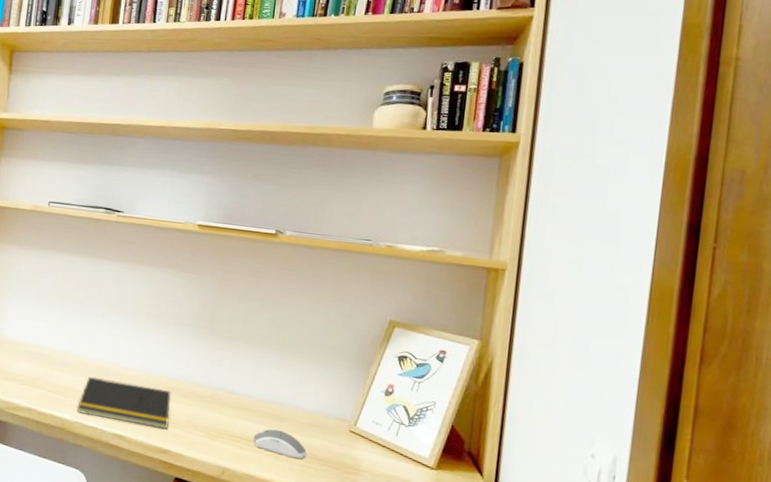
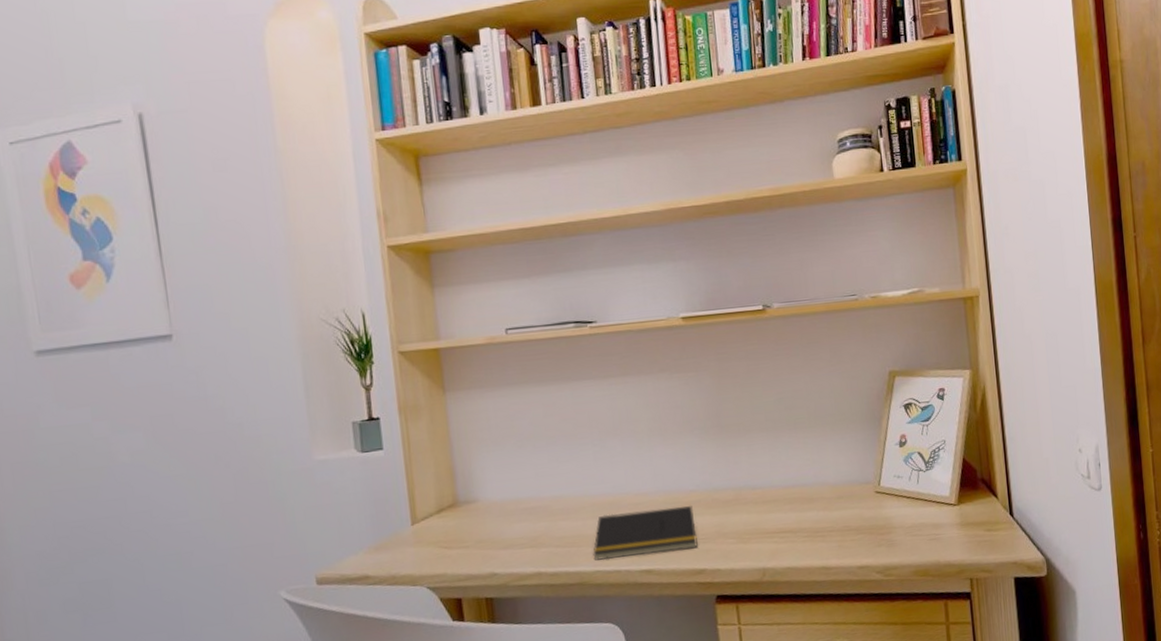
computer mouse: present [253,429,307,459] -> none [786,512,841,538]

